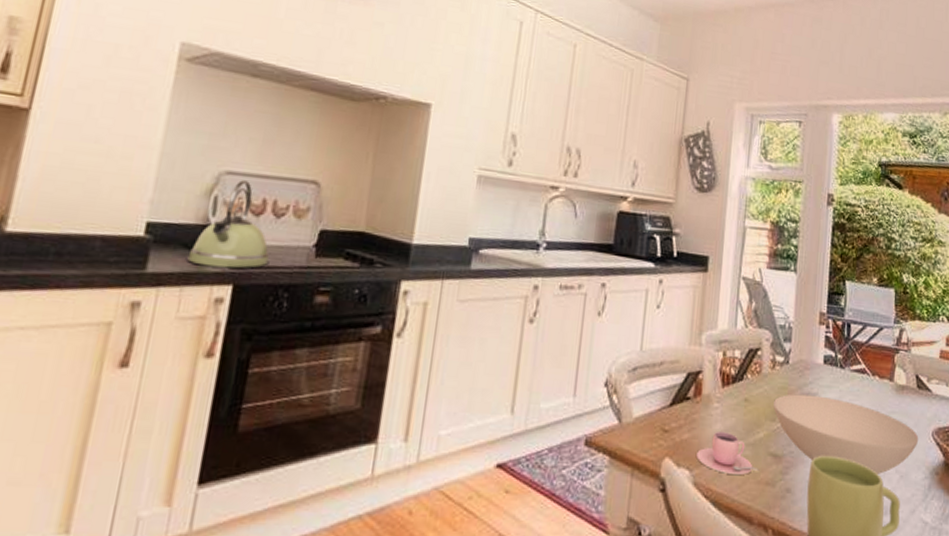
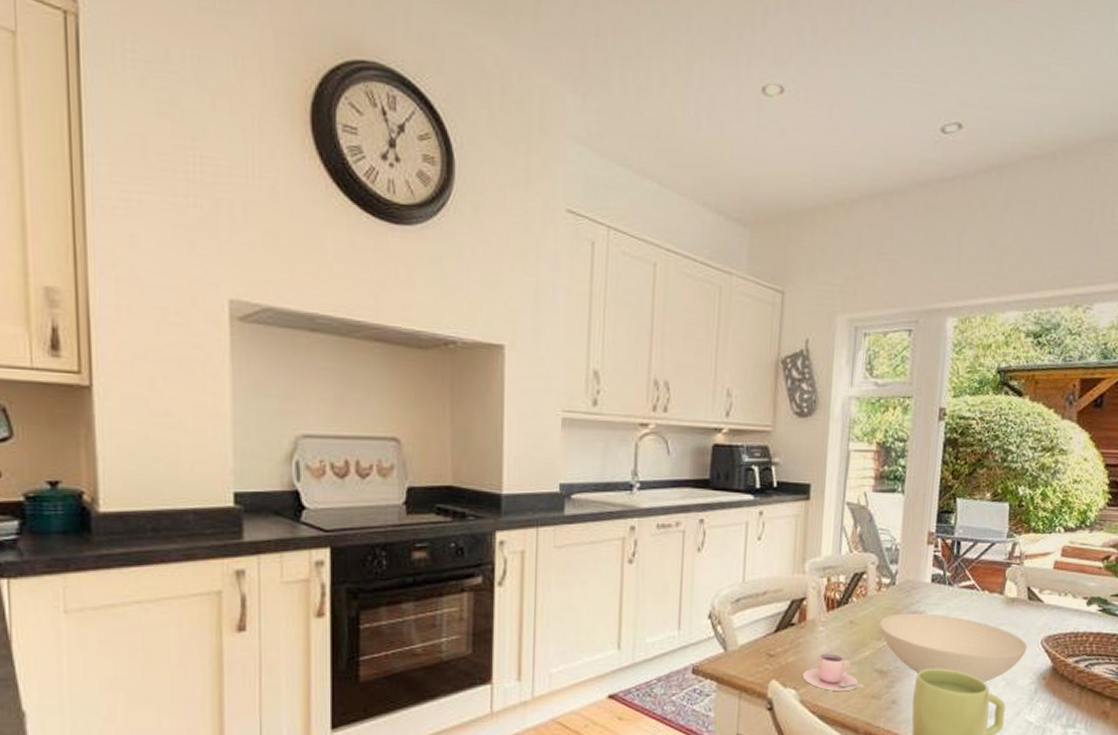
kettle: present [187,180,270,270] -> none [281,443,362,533]

